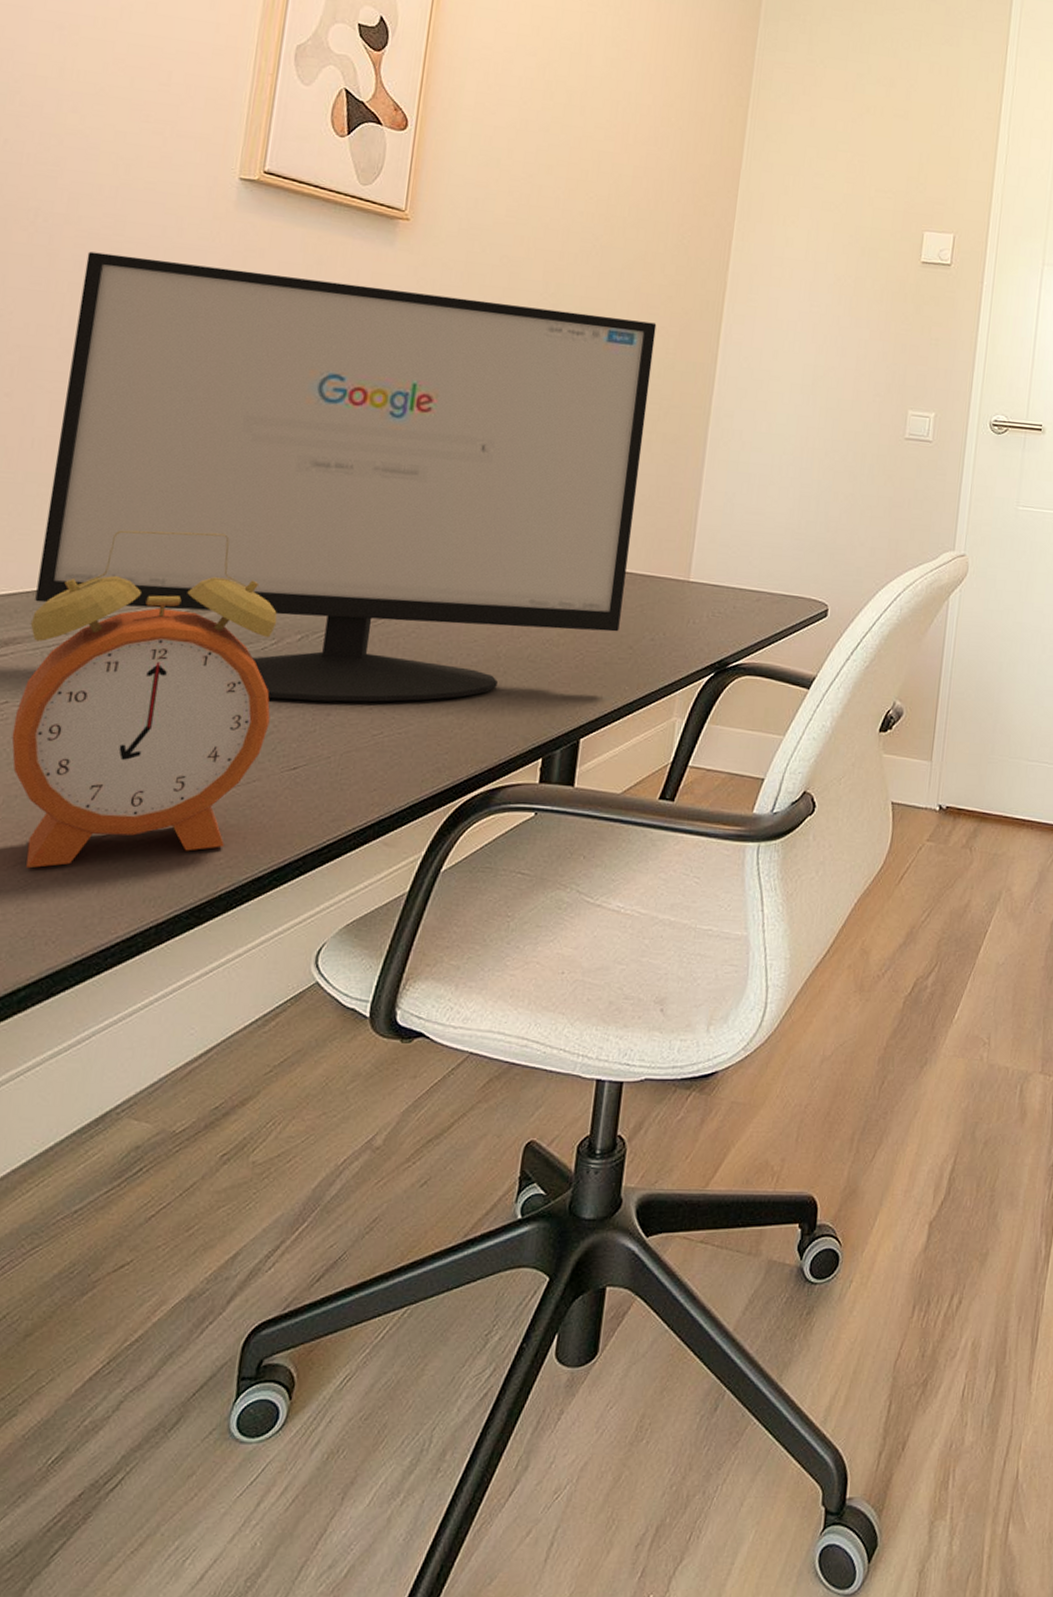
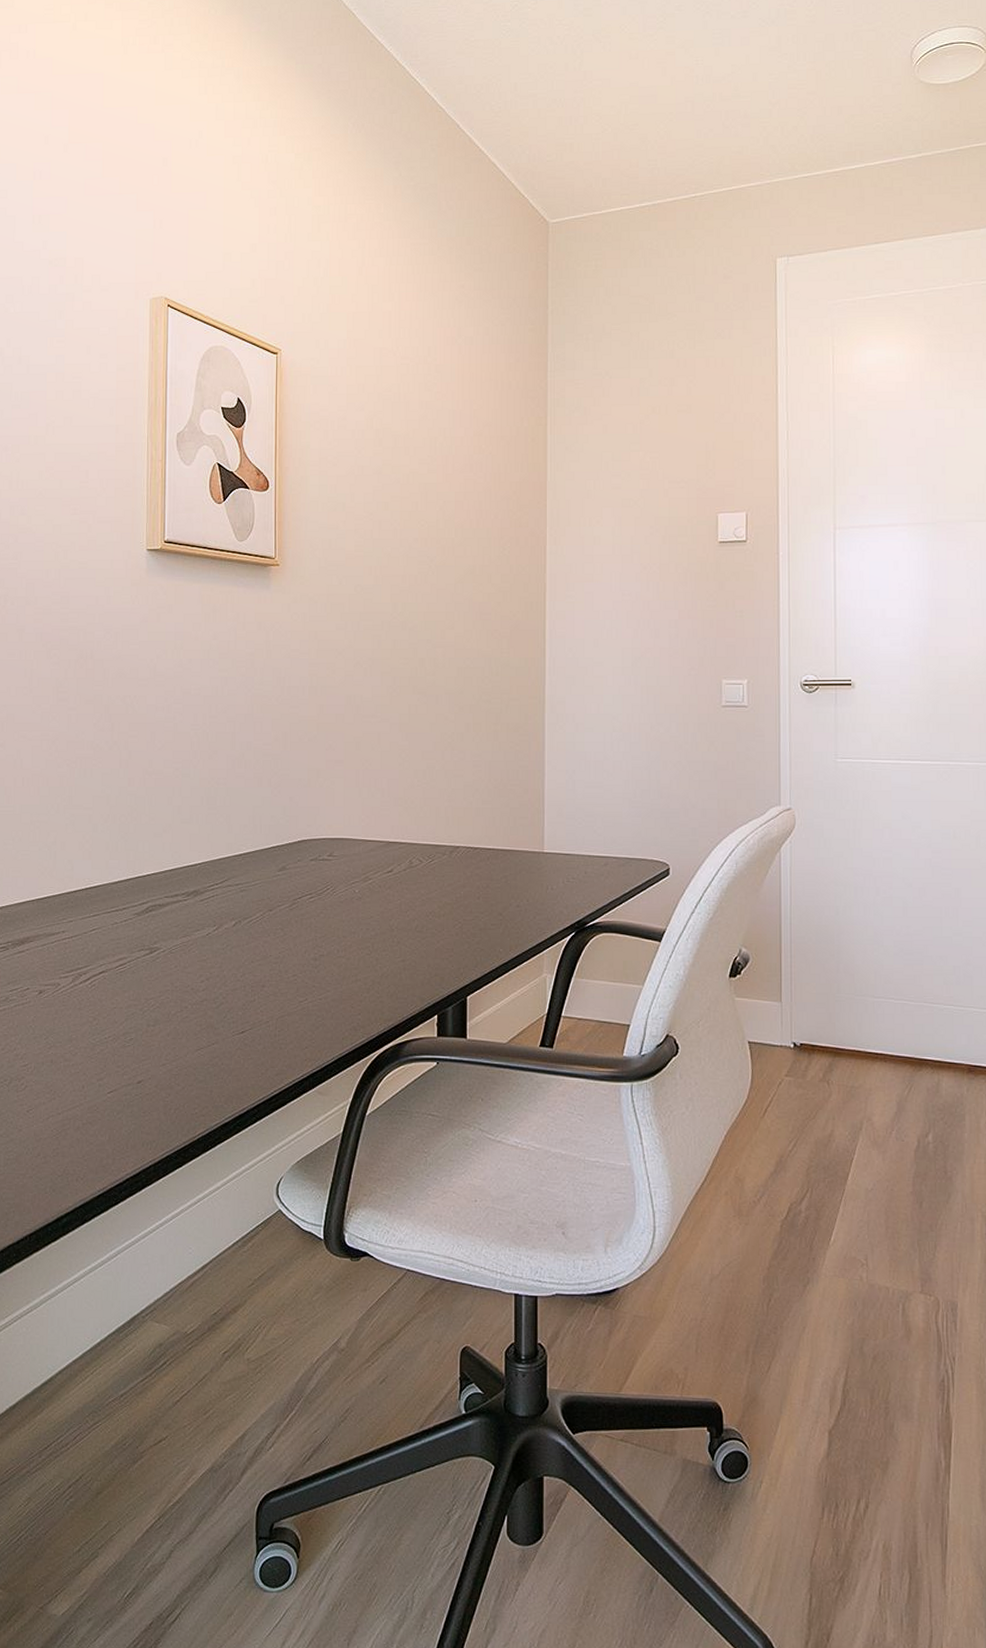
alarm clock: present [12,530,278,869] -> none [35,842,219,1120]
computer monitor: present [35,251,657,702] -> none [39,624,490,976]

